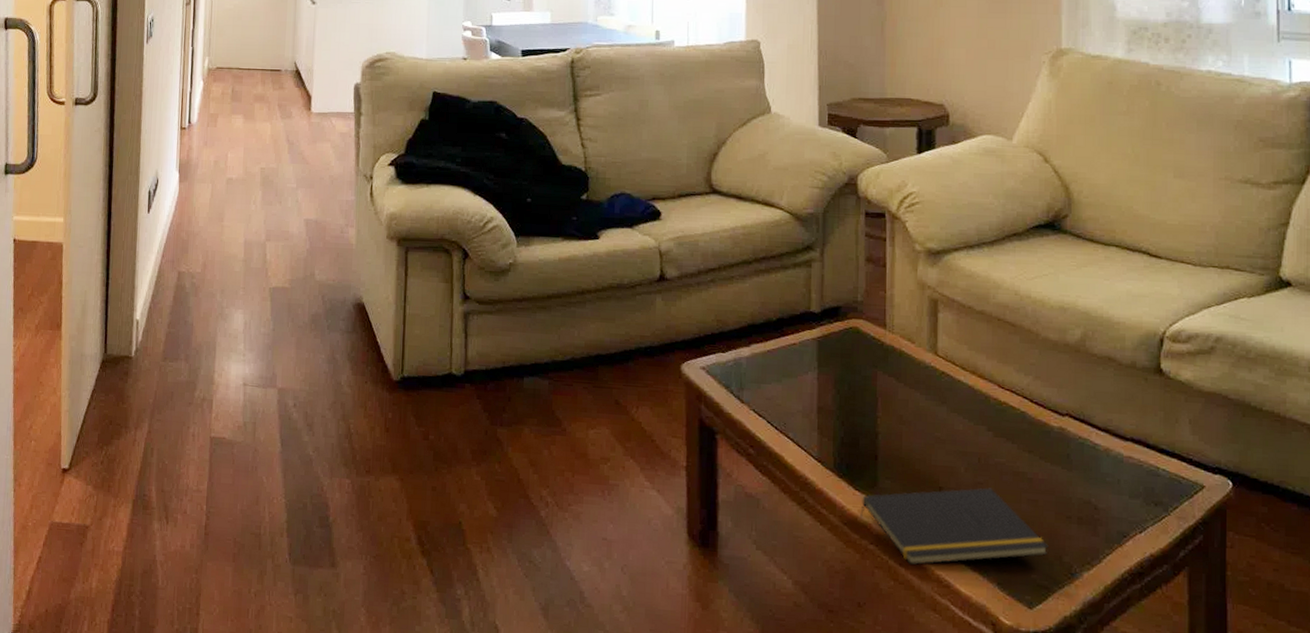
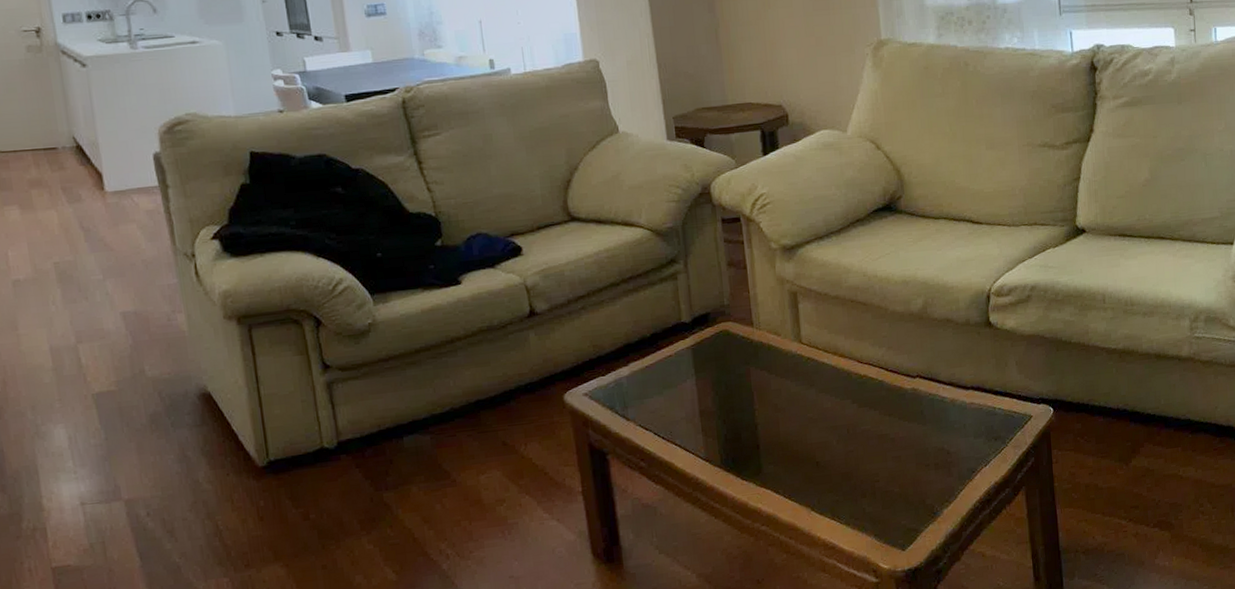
notepad: present [860,488,1049,566] -> none [749,453,914,537]

